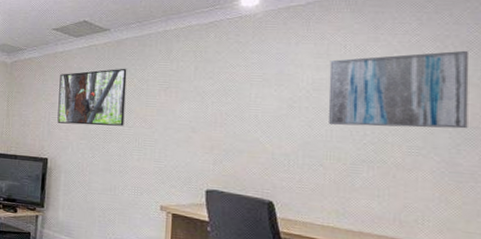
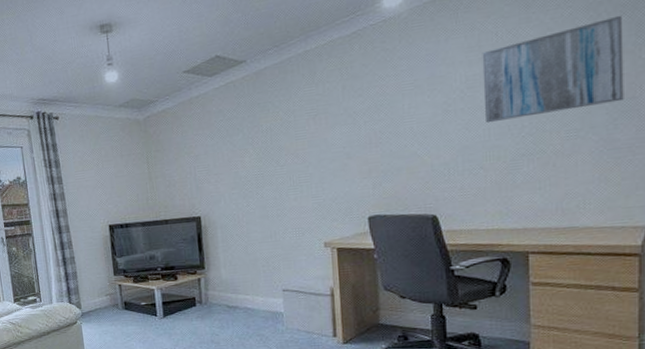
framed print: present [57,68,127,126] -> none [199,101,276,176]

